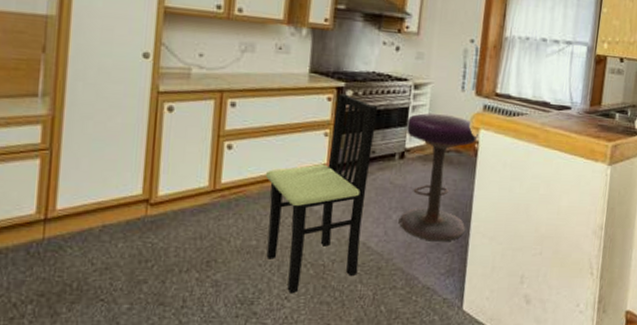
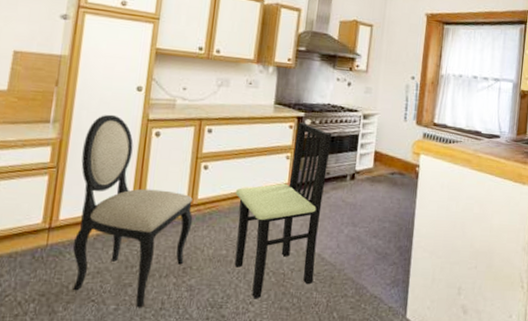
dining chair: none [75,86,216,307] -> present [73,114,193,308]
stool: present [399,113,478,242] -> none [350,140,419,255]

